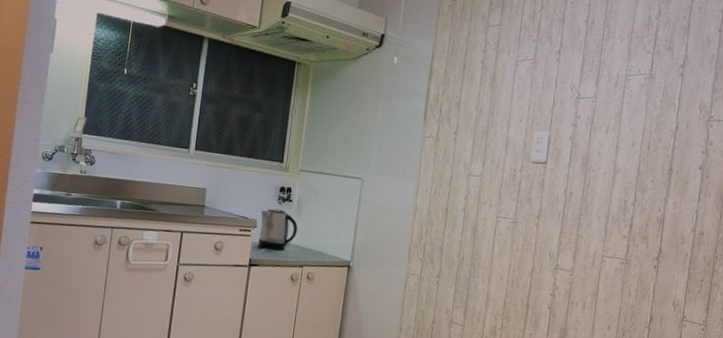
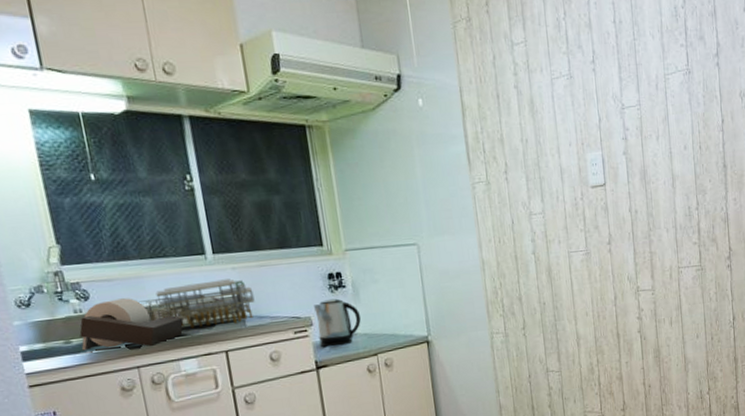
paper towel holder: none [76,168,157,214] -> present [79,298,184,351]
dish rack: none [129,169,217,212] -> present [139,279,255,329]

